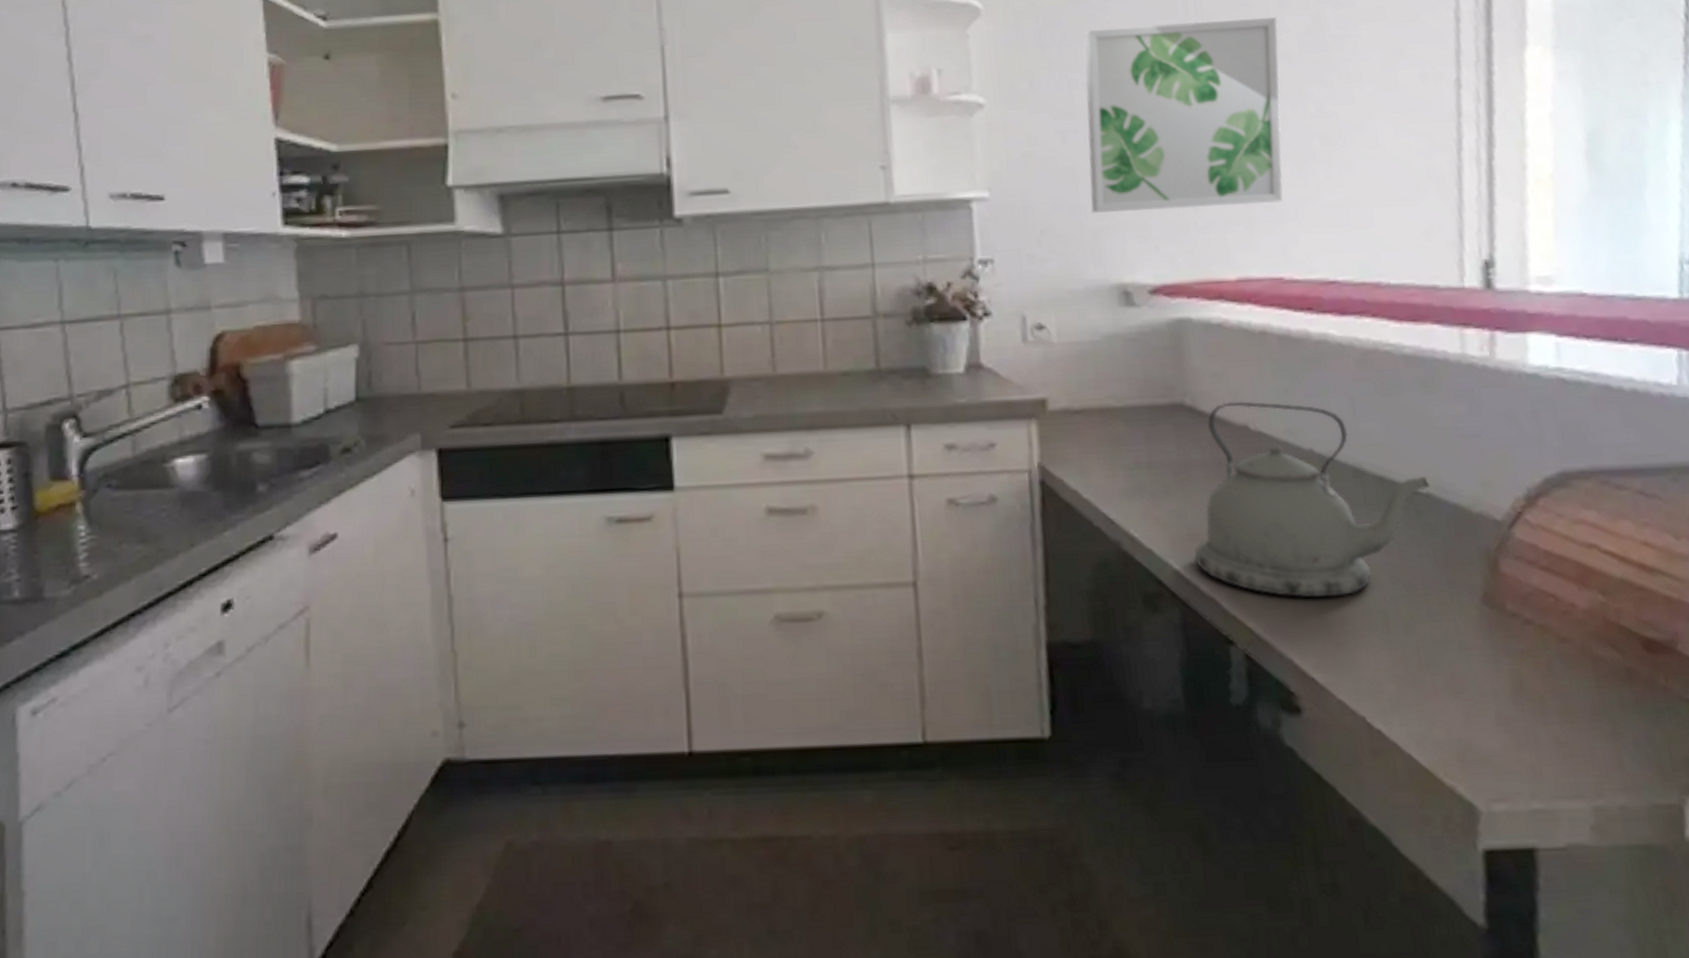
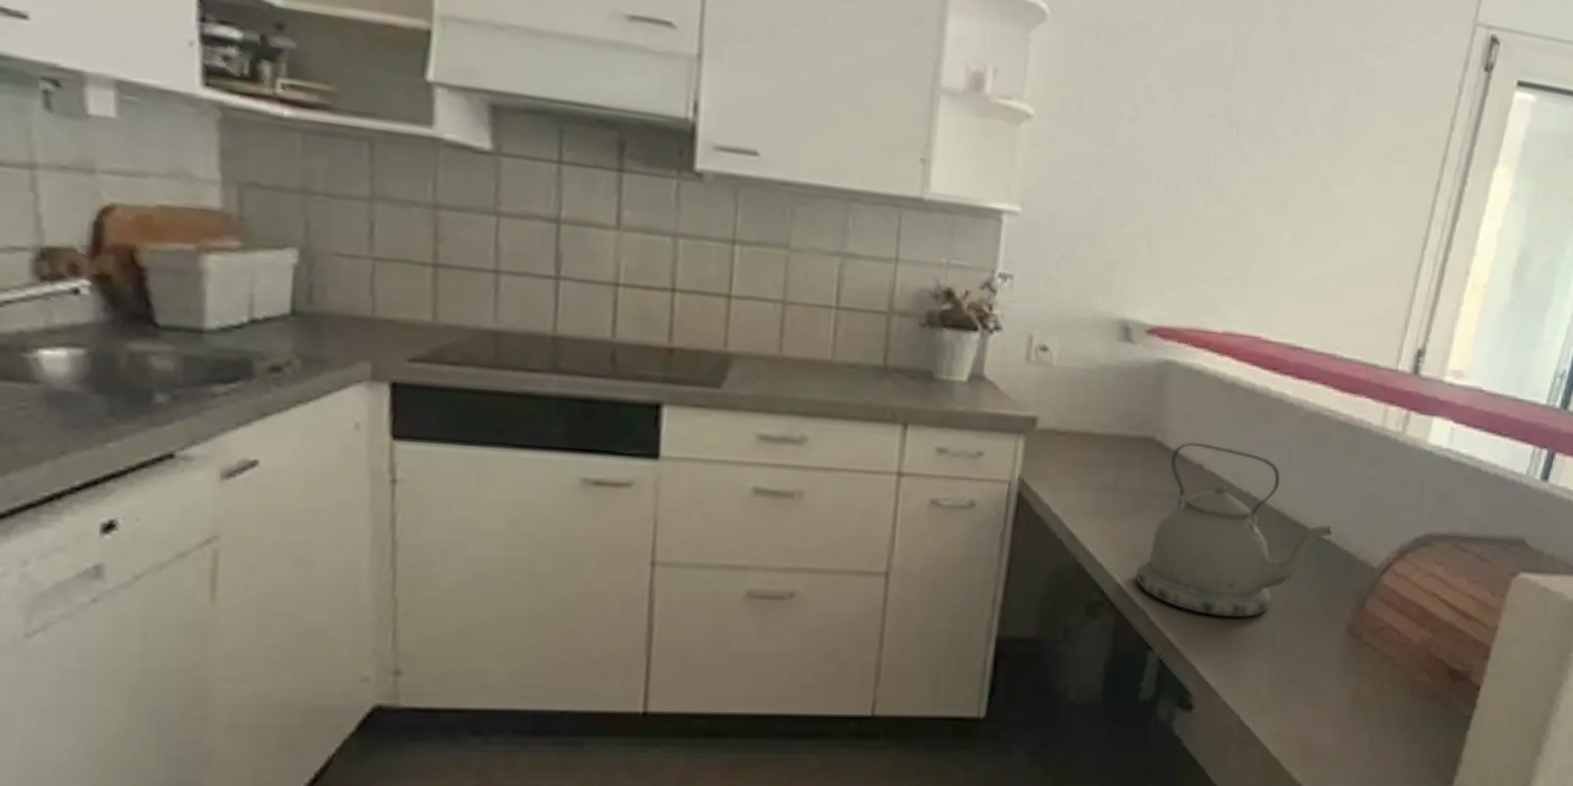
wall art: present [1083,17,1283,213] -> none [1111,61,1309,268]

